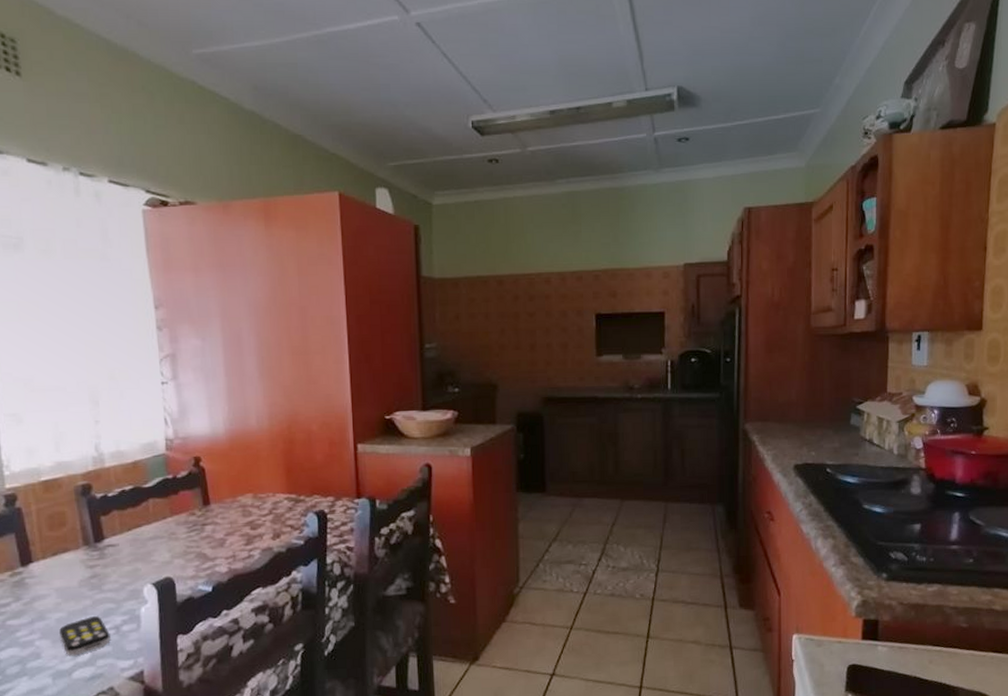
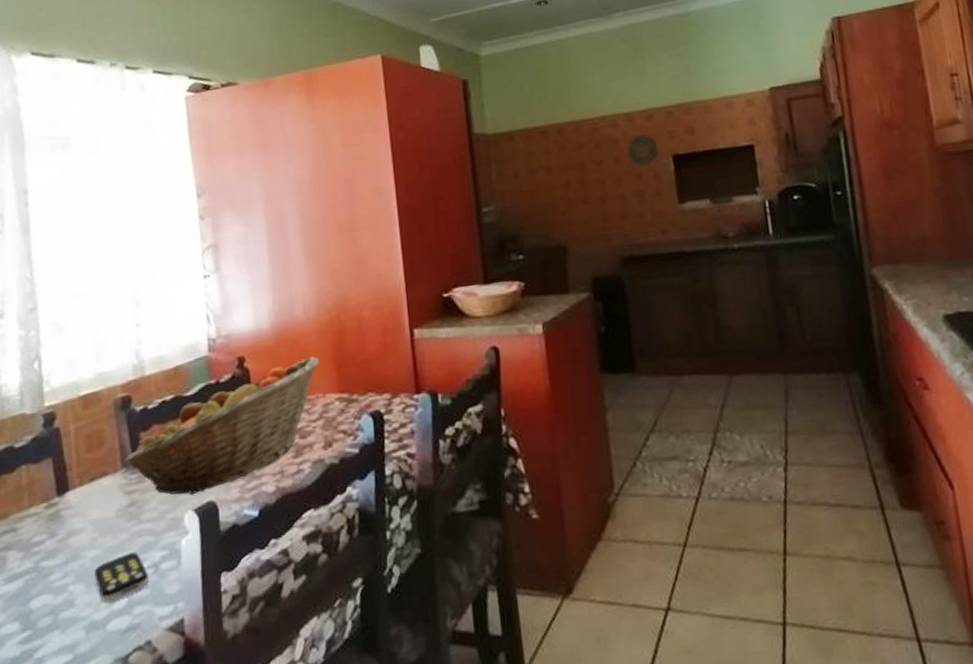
fruit basket: none [85,460,270,572] -> present [124,356,319,495]
decorative plate: none [557,292,585,321] -> present [627,134,659,167]

